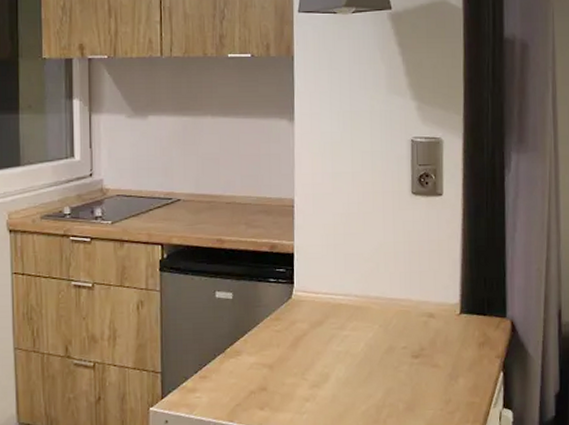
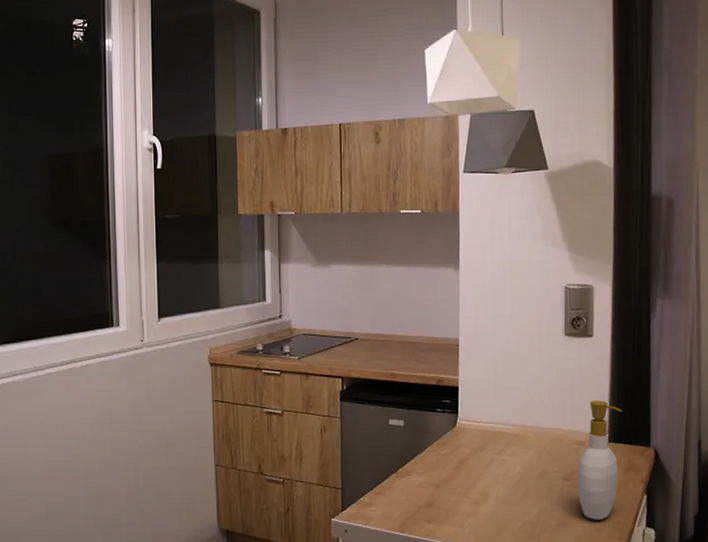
soap bottle: none [426,267,475,402] -> present [577,400,622,520]

